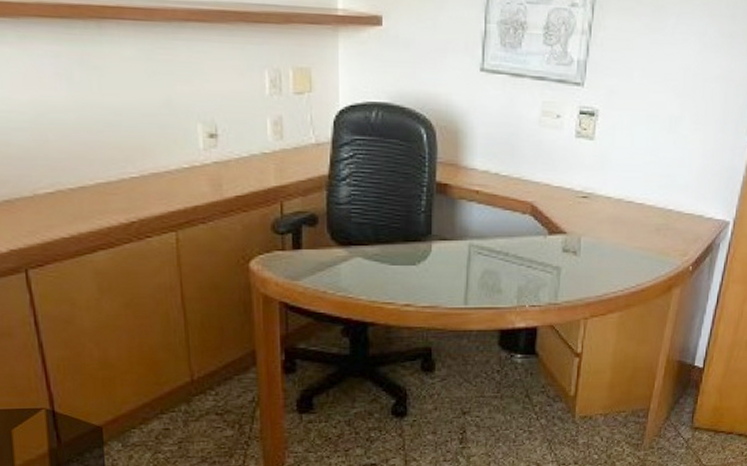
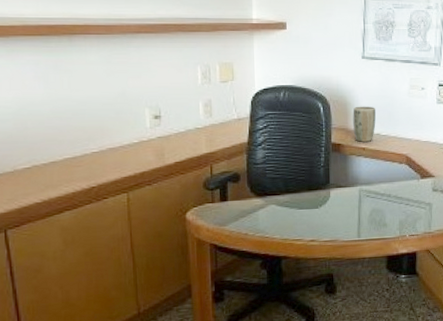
plant pot: none [465,135,495,183] -> present [353,106,376,142]

